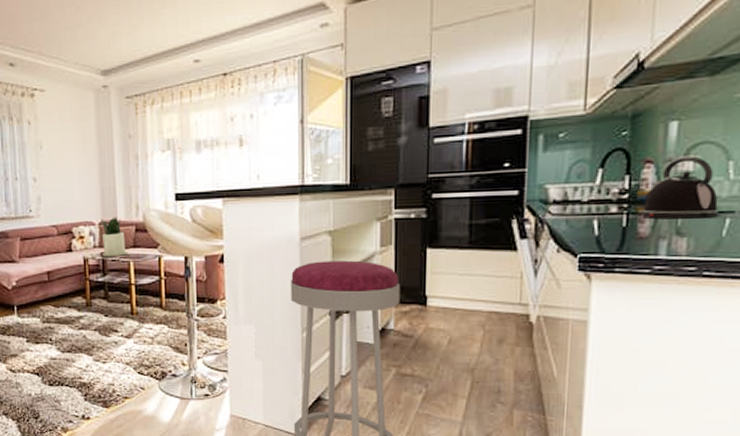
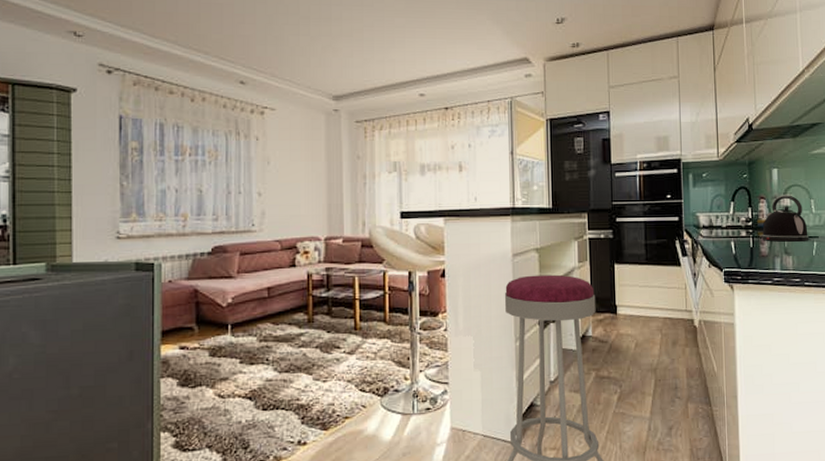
planter: present [100,217,129,257] -> none [327,232,354,273]

